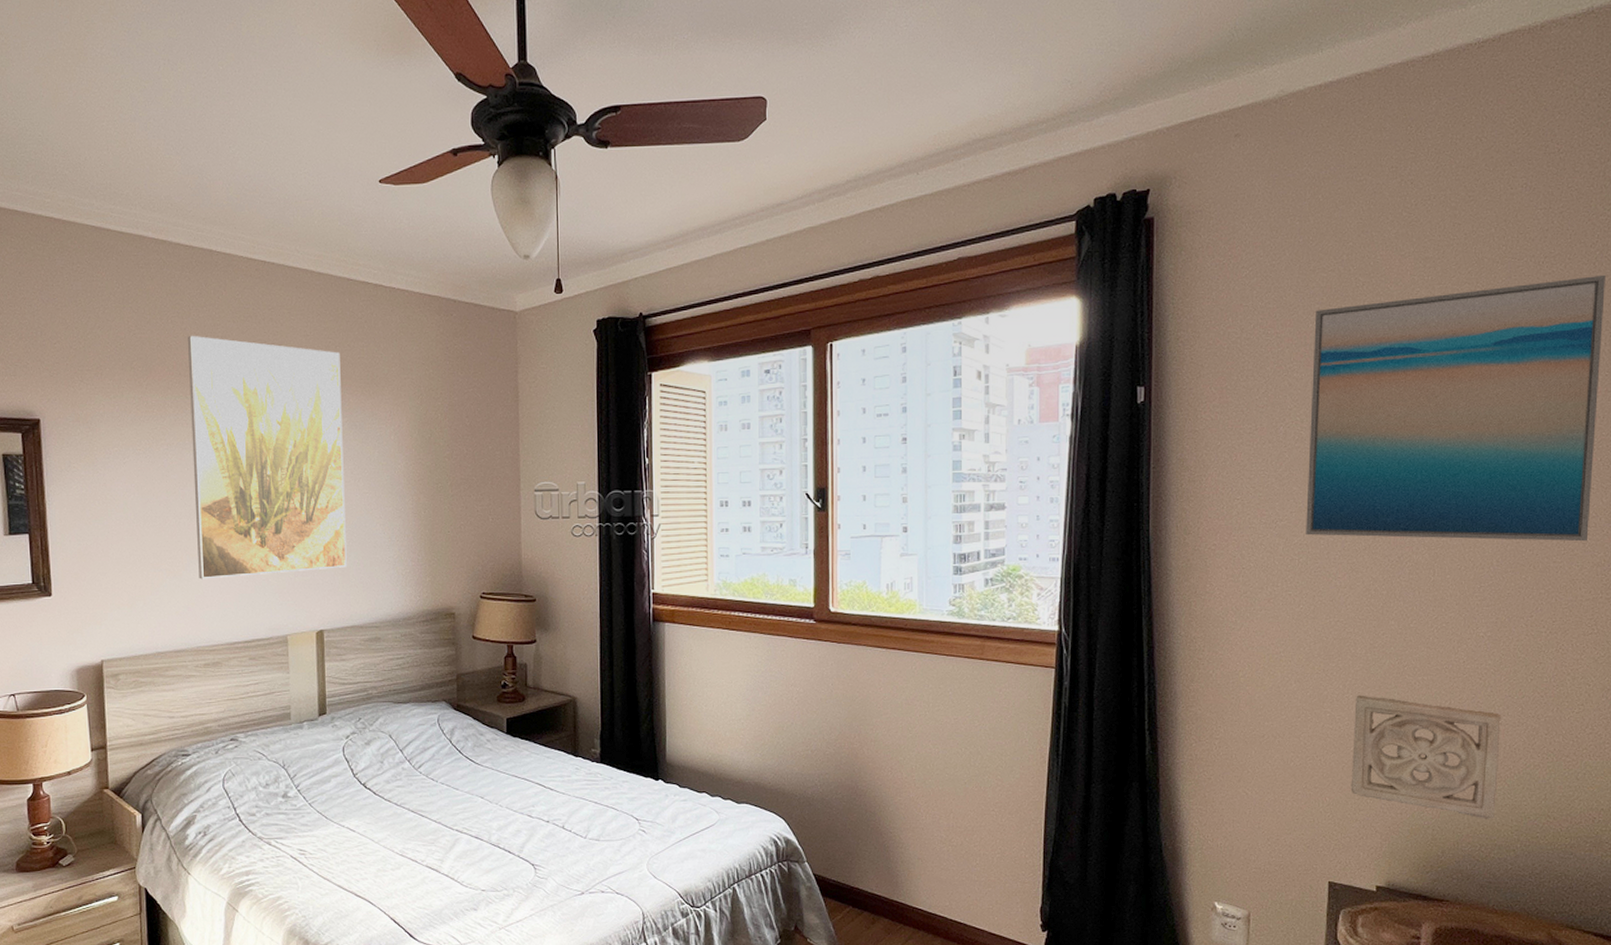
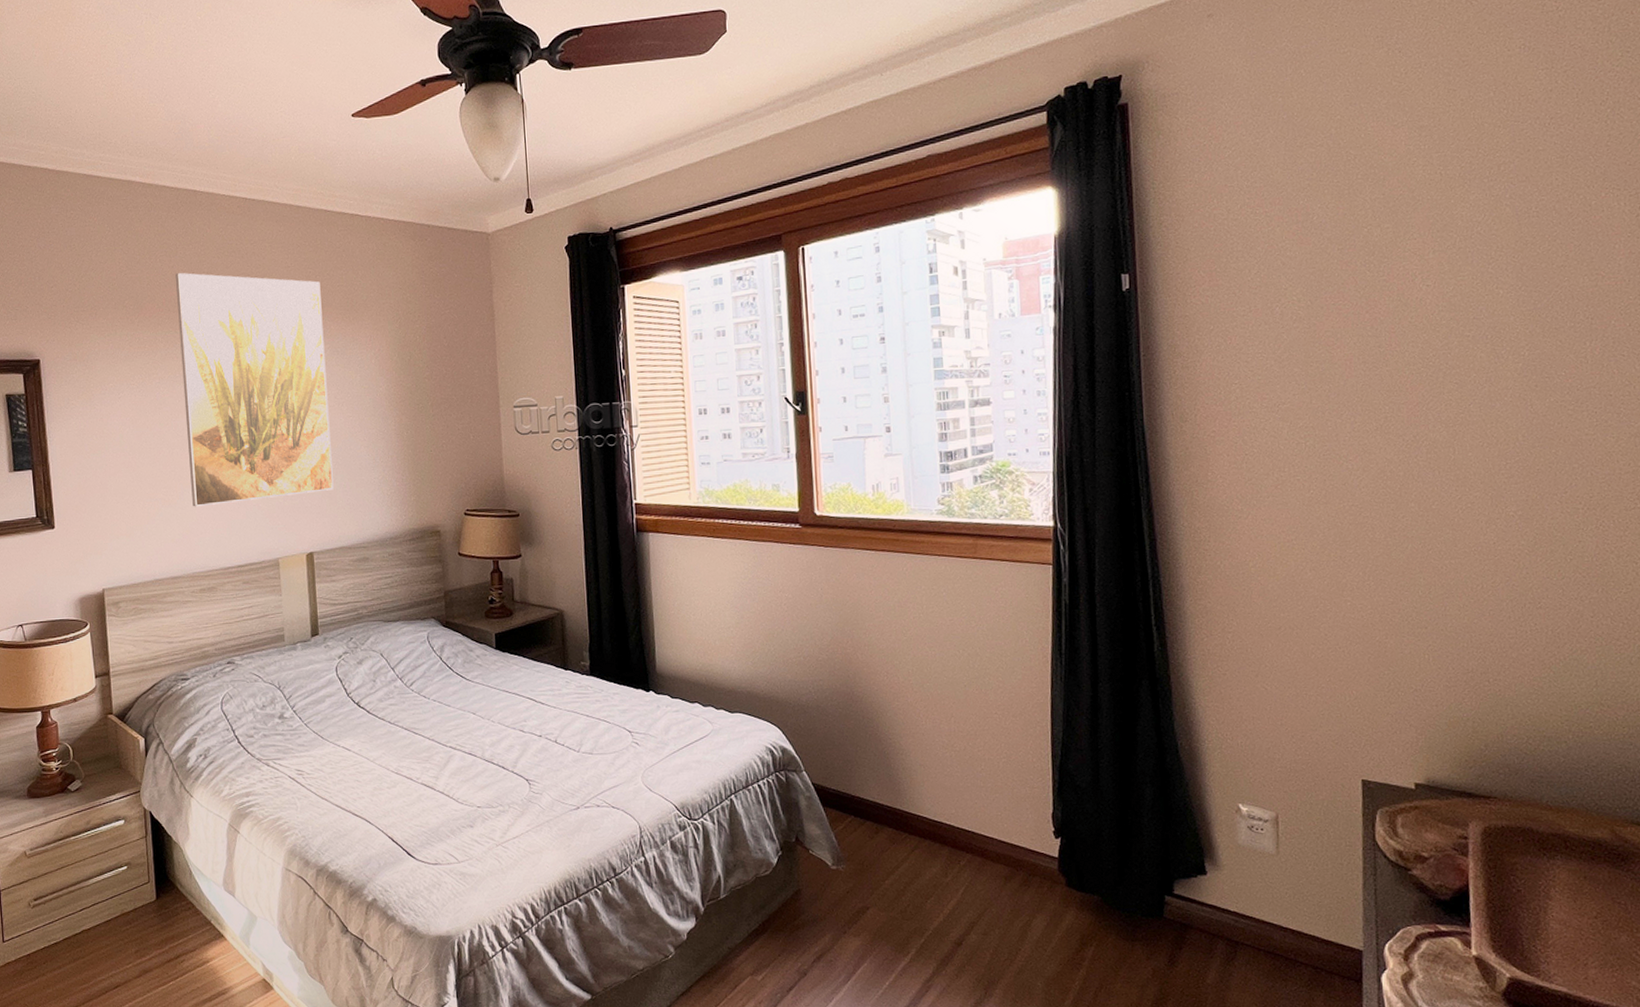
wall art: present [1306,274,1606,542] -> none [1305,132,1623,418]
wall ornament: present [1350,695,1502,819] -> none [1377,581,1542,710]

